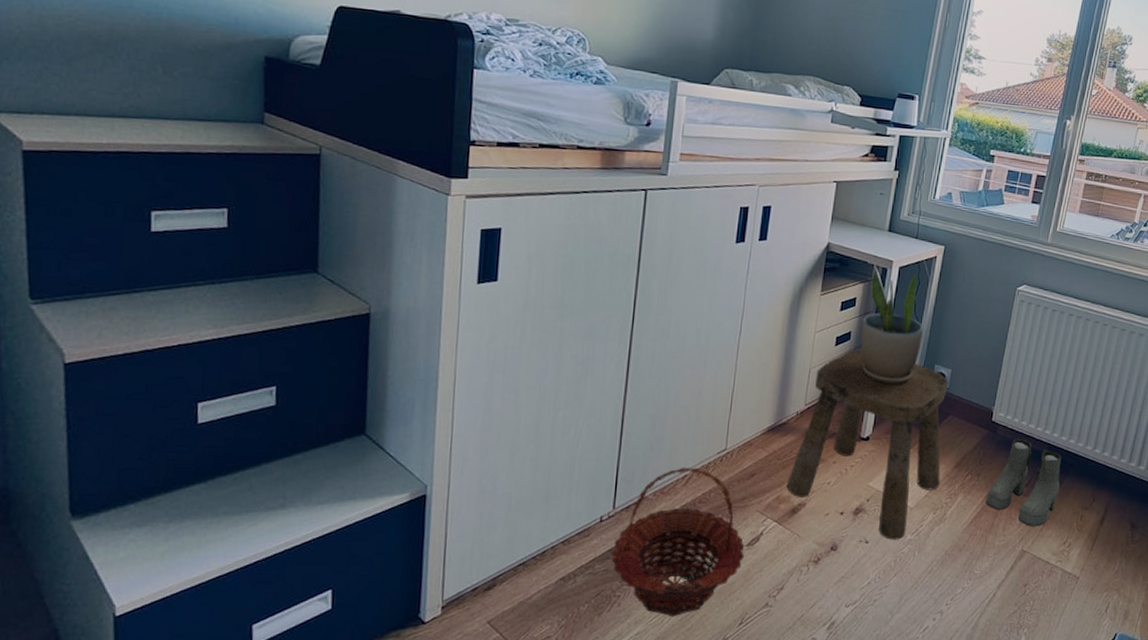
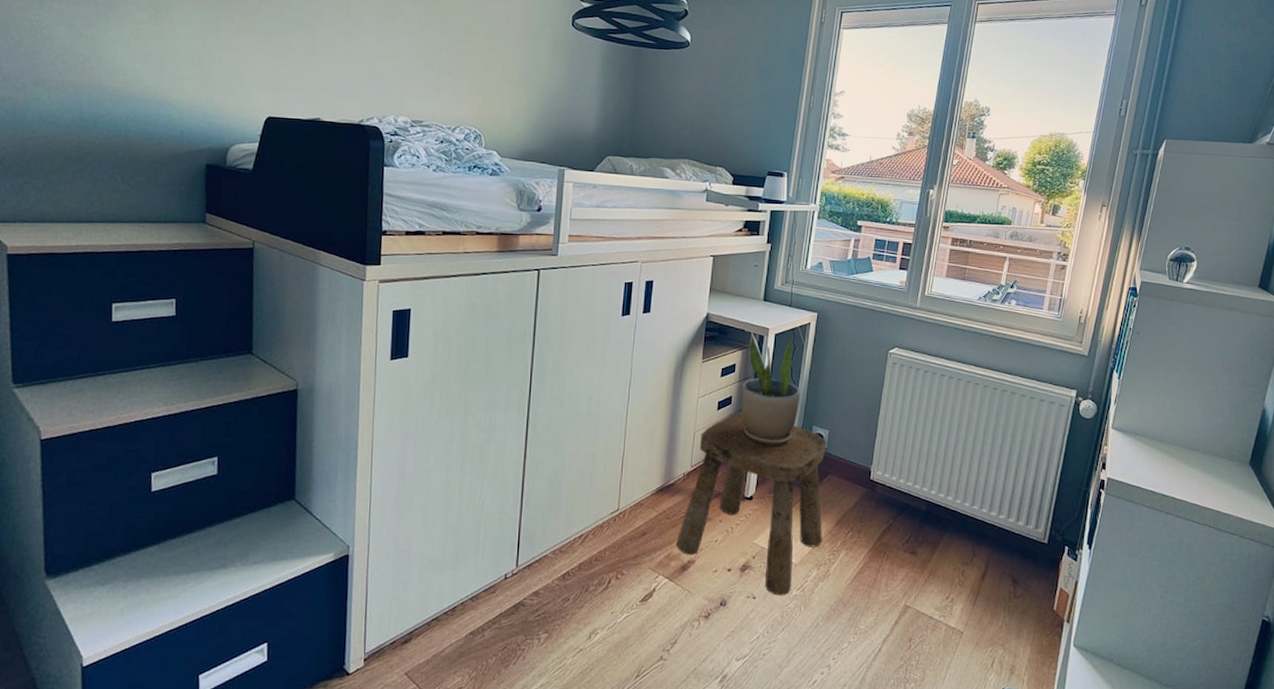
basket: present [611,467,745,617] -> none [515,527,639,670]
boots: present [985,439,1061,527] -> none [867,496,940,582]

